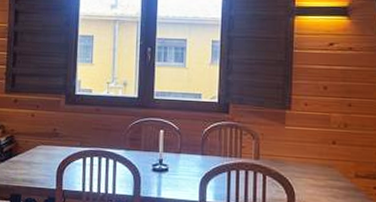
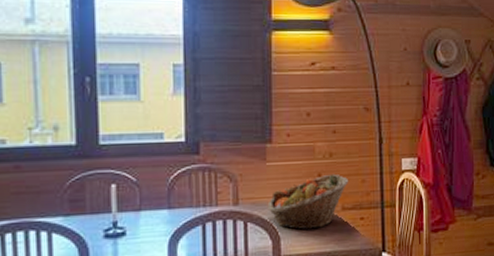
fruit basket: none [284,142,363,191] -> present [267,173,349,230]

